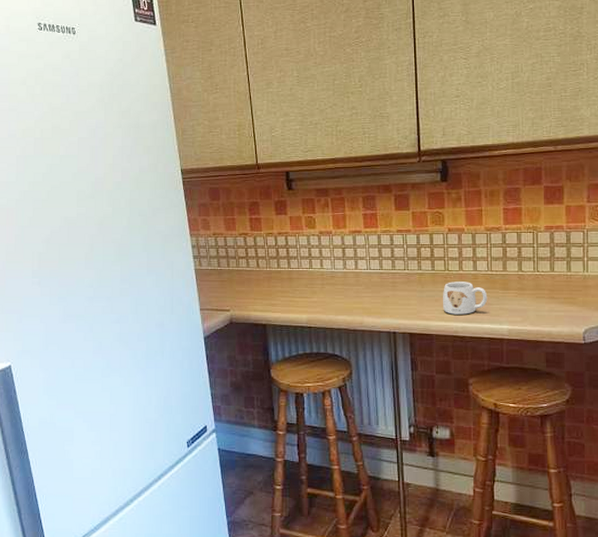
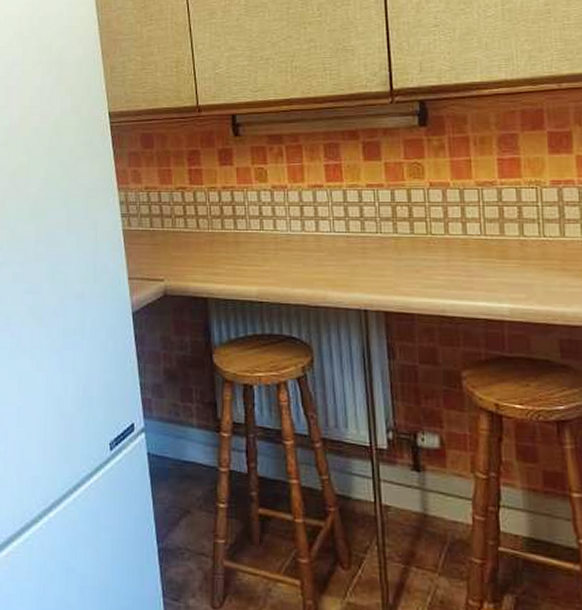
mug: present [443,282,488,315] -> none [425,248,482,289]

